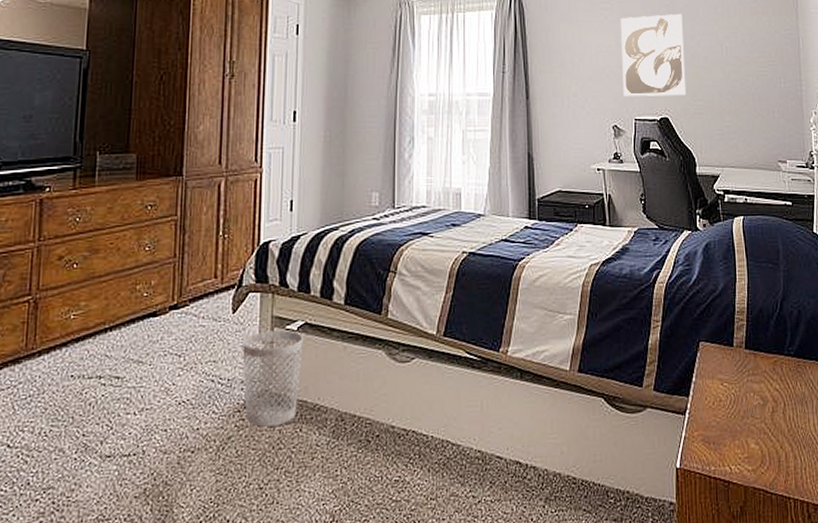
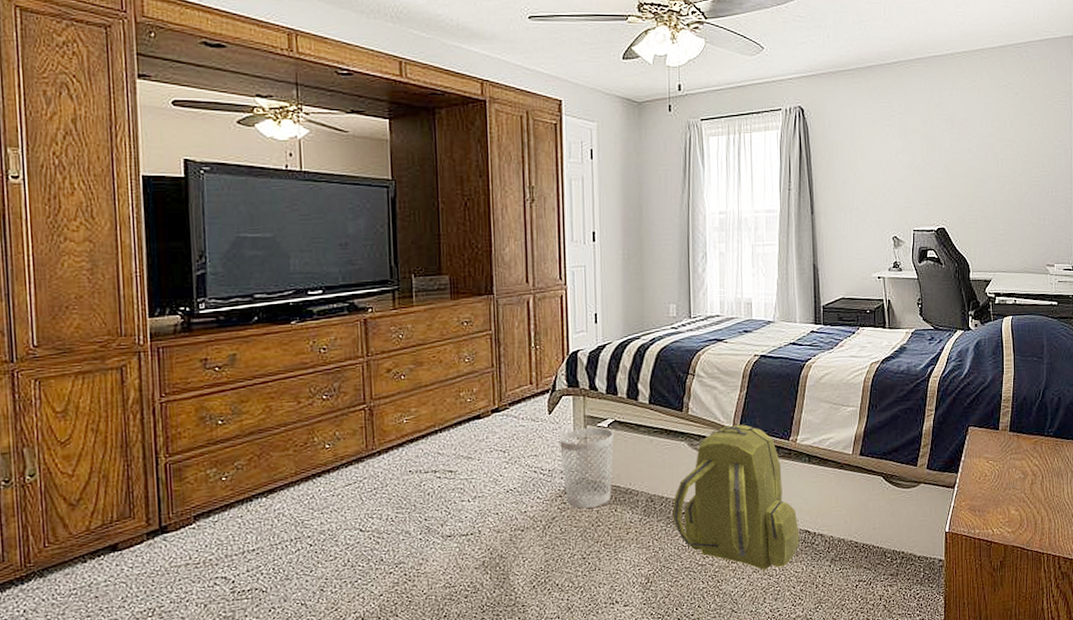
backpack: none [365,331,509,510] -> present [672,424,800,570]
wall art: present [621,13,687,96] -> none [901,127,963,209]

